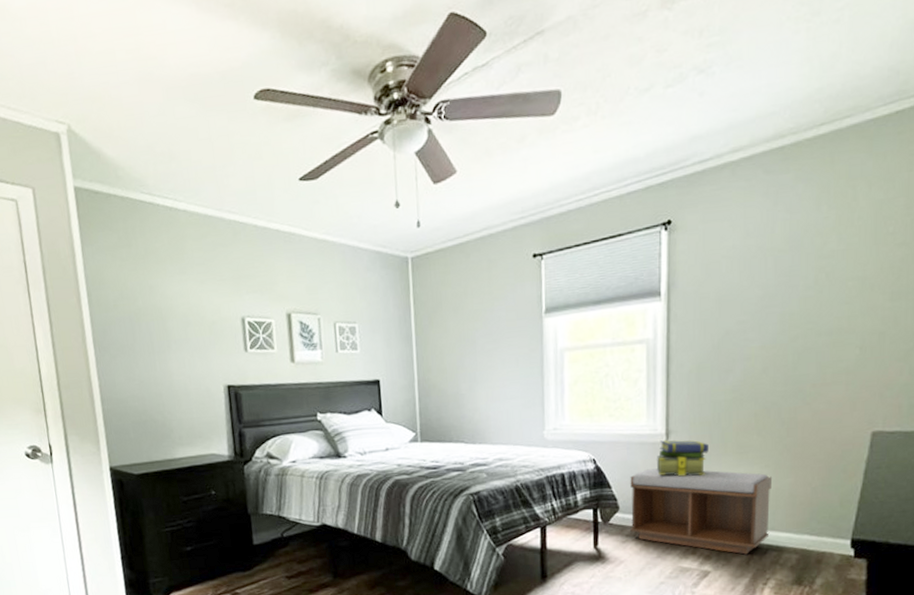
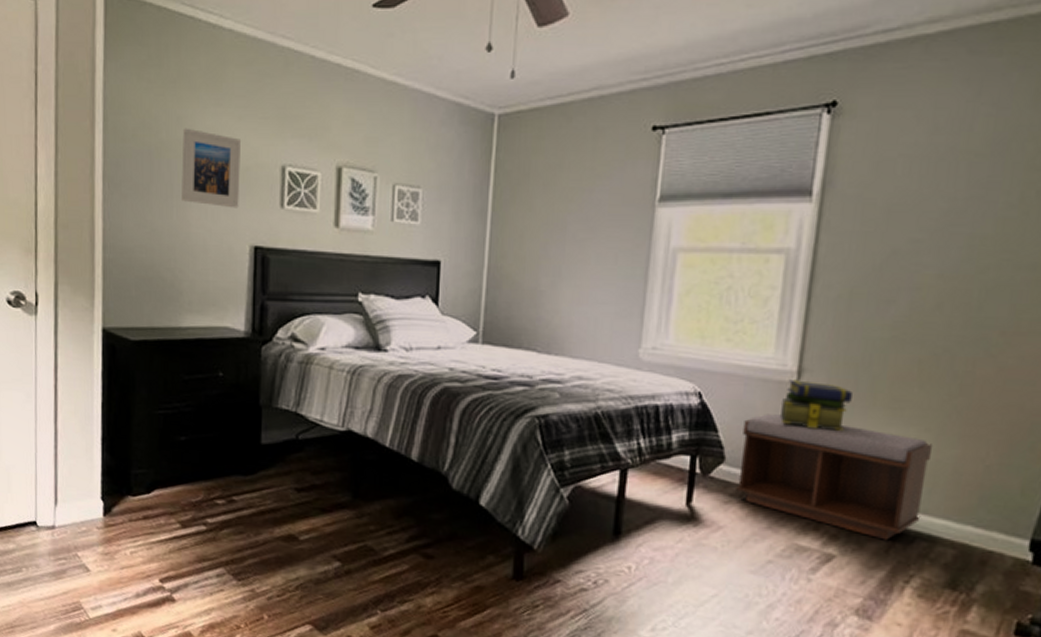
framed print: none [155,294,210,357] -> present [181,128,240,208]

